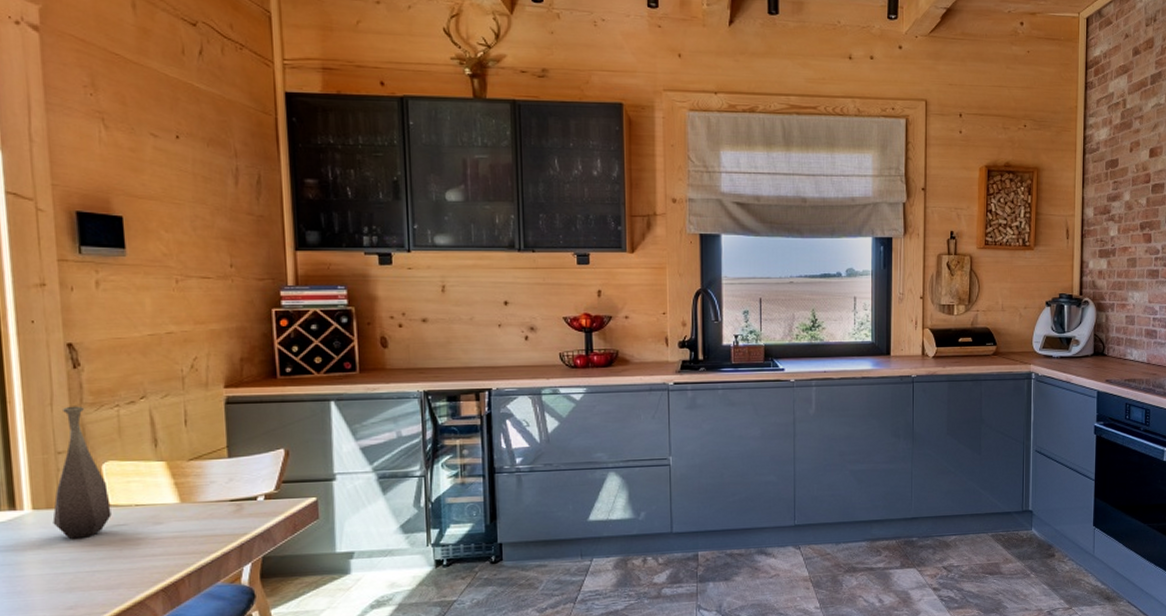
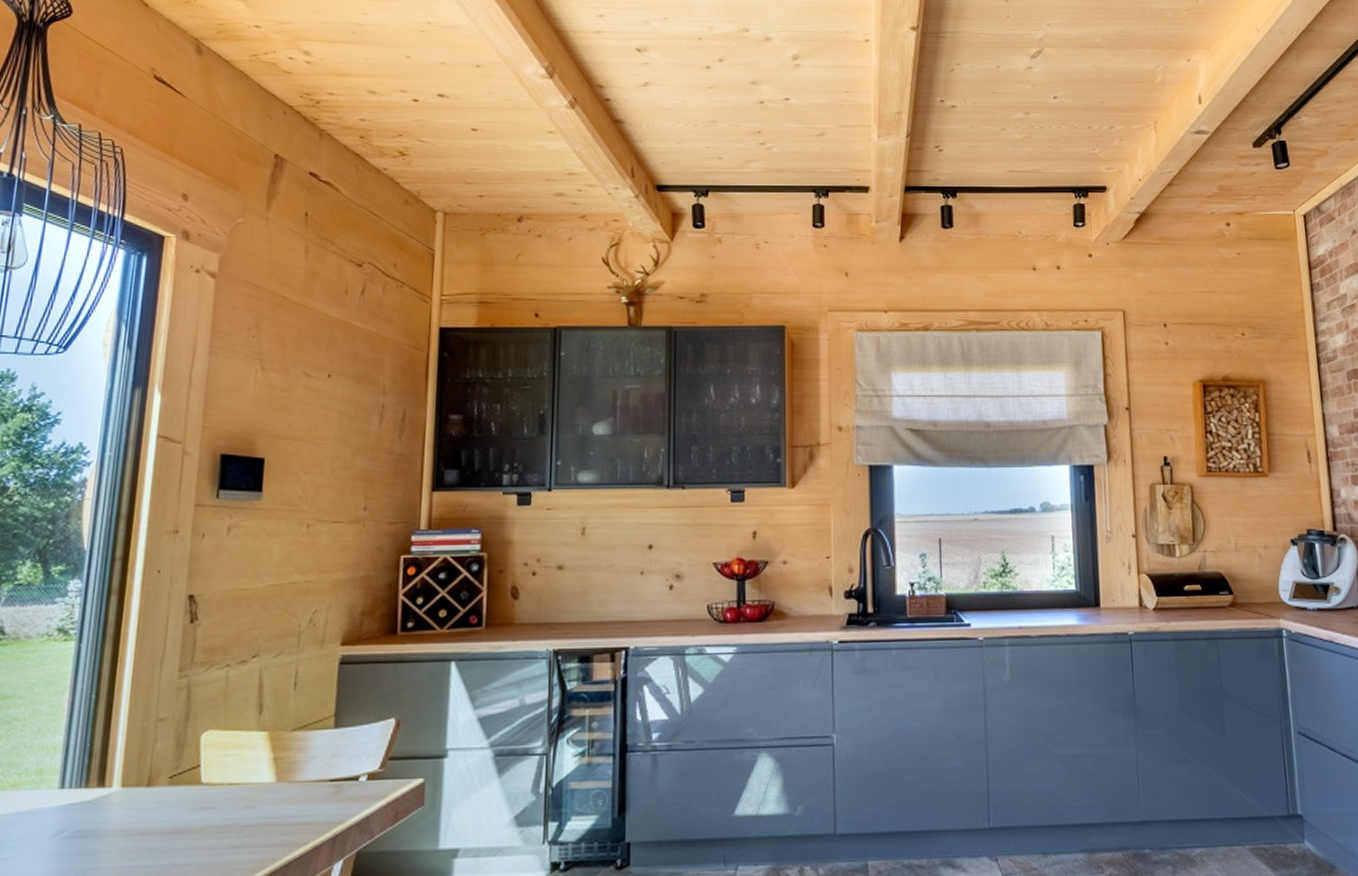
bottle: present [52,406,111,539] -> none [139,665,203,823]

